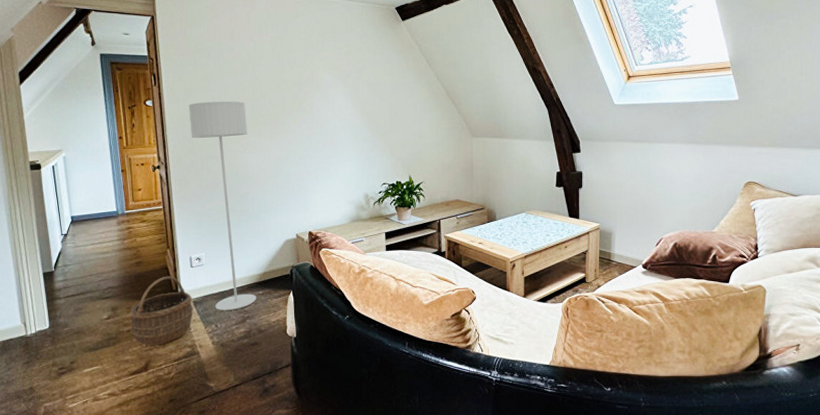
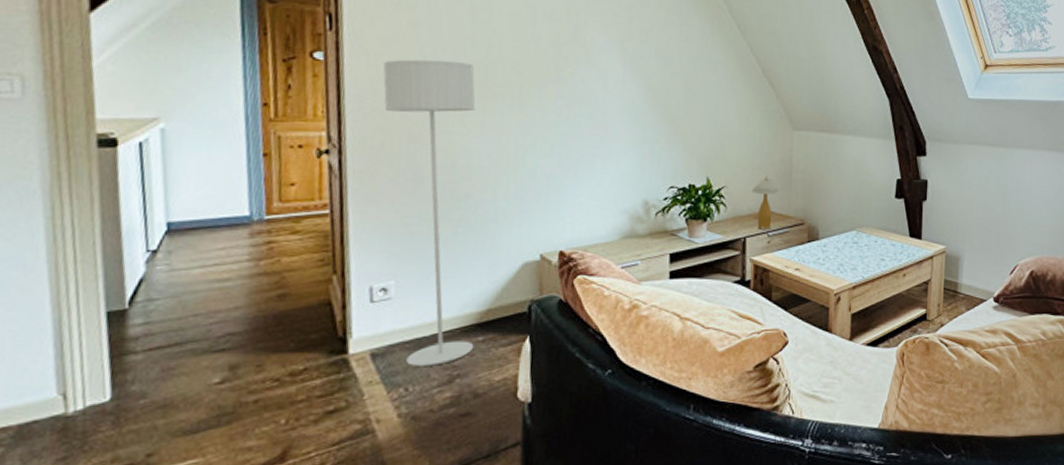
wicker basket: present [130,276,193,345] -> none [261,315,370,422]
table lamp: none [442,172,465,214] -> present [750,175,780,230]

